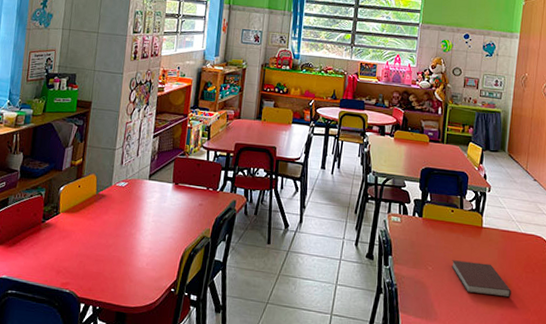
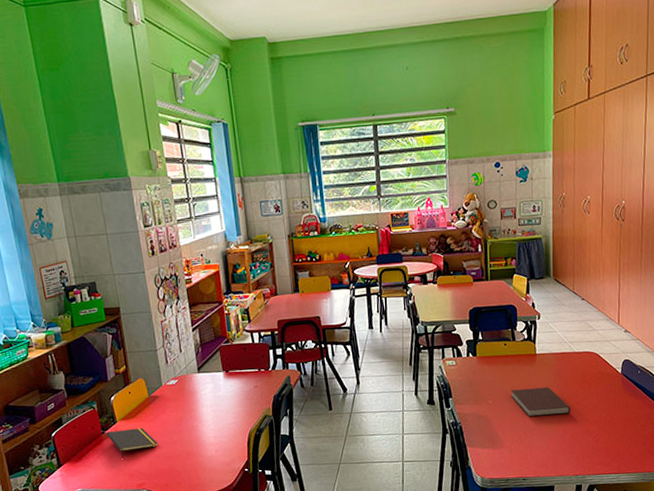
notepad: none [46,221,93,252] -> present [106,427,158,459]

